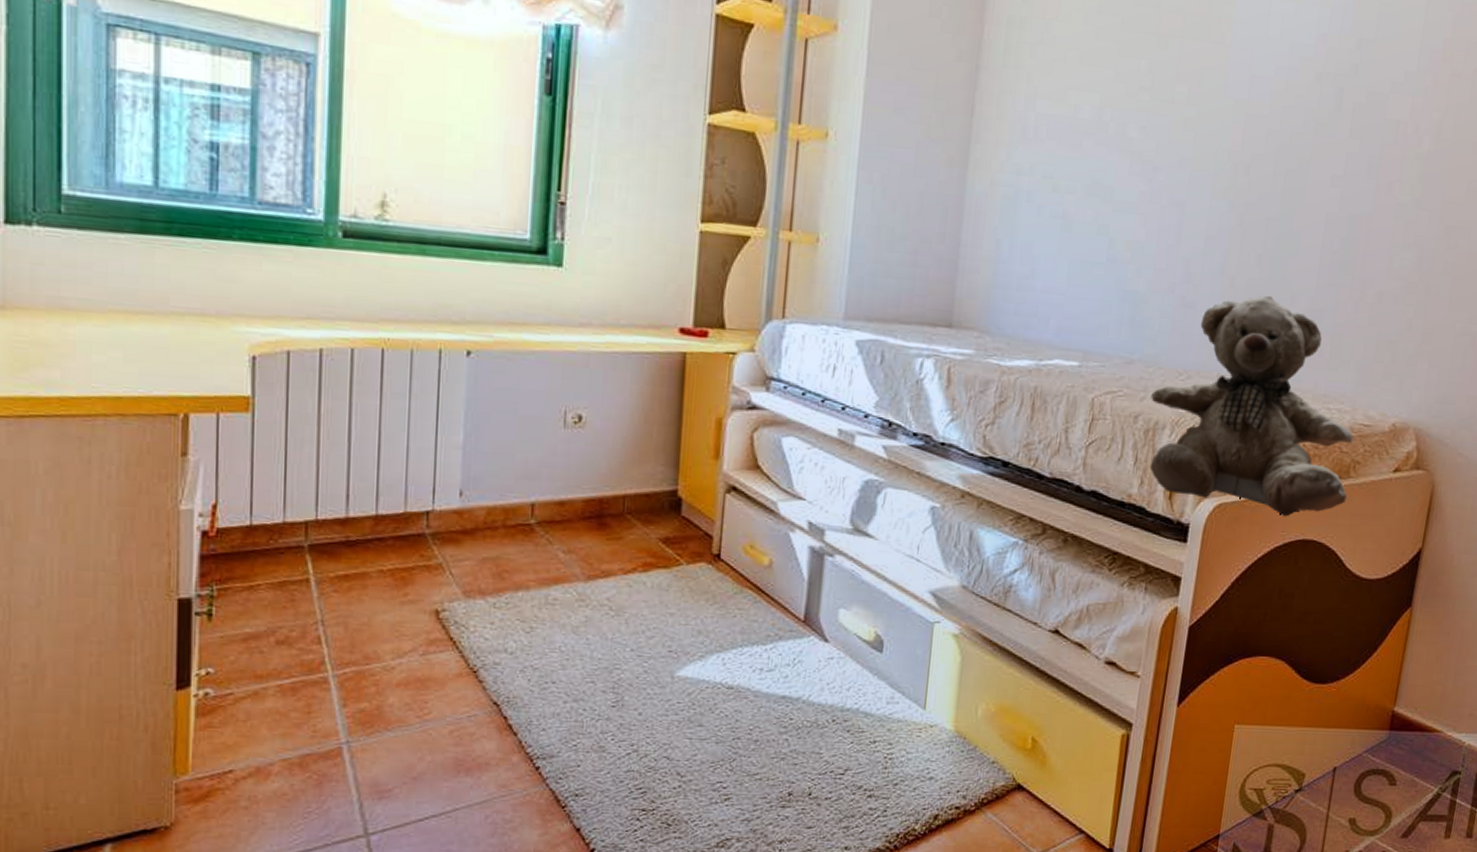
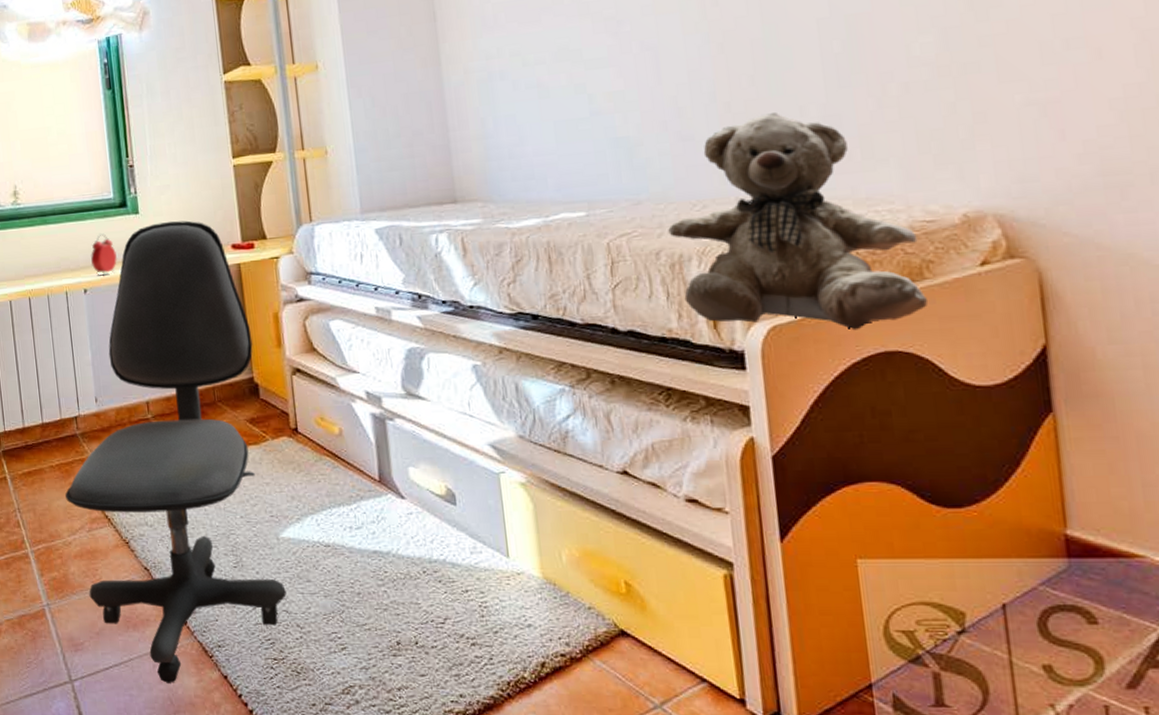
office chair: none [396,283,685,837] -> present [65,220,286,683]
alarm clock: none [482,282,522,337] -> present [91,233,117,276]

